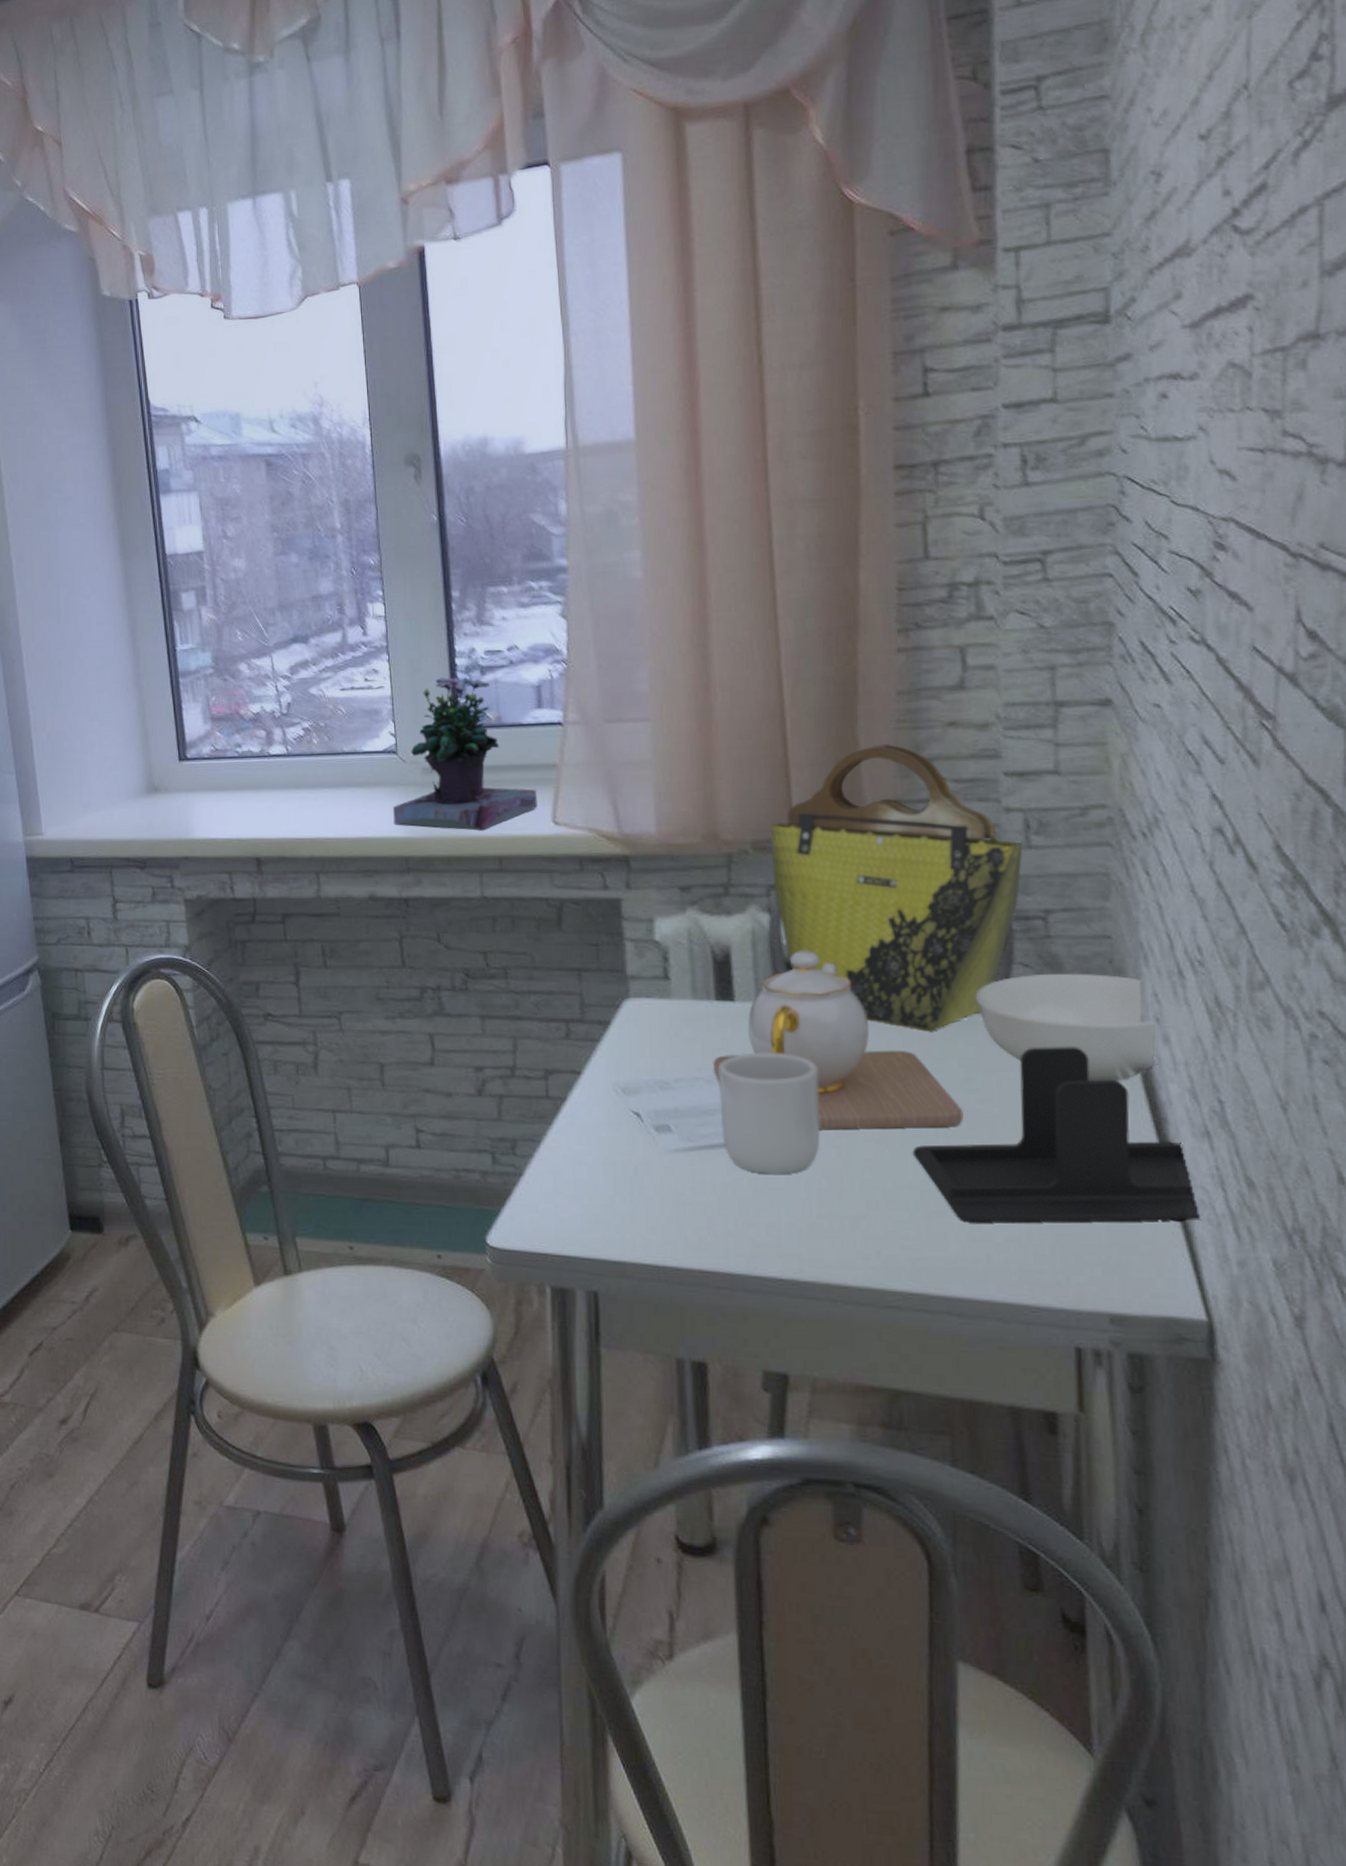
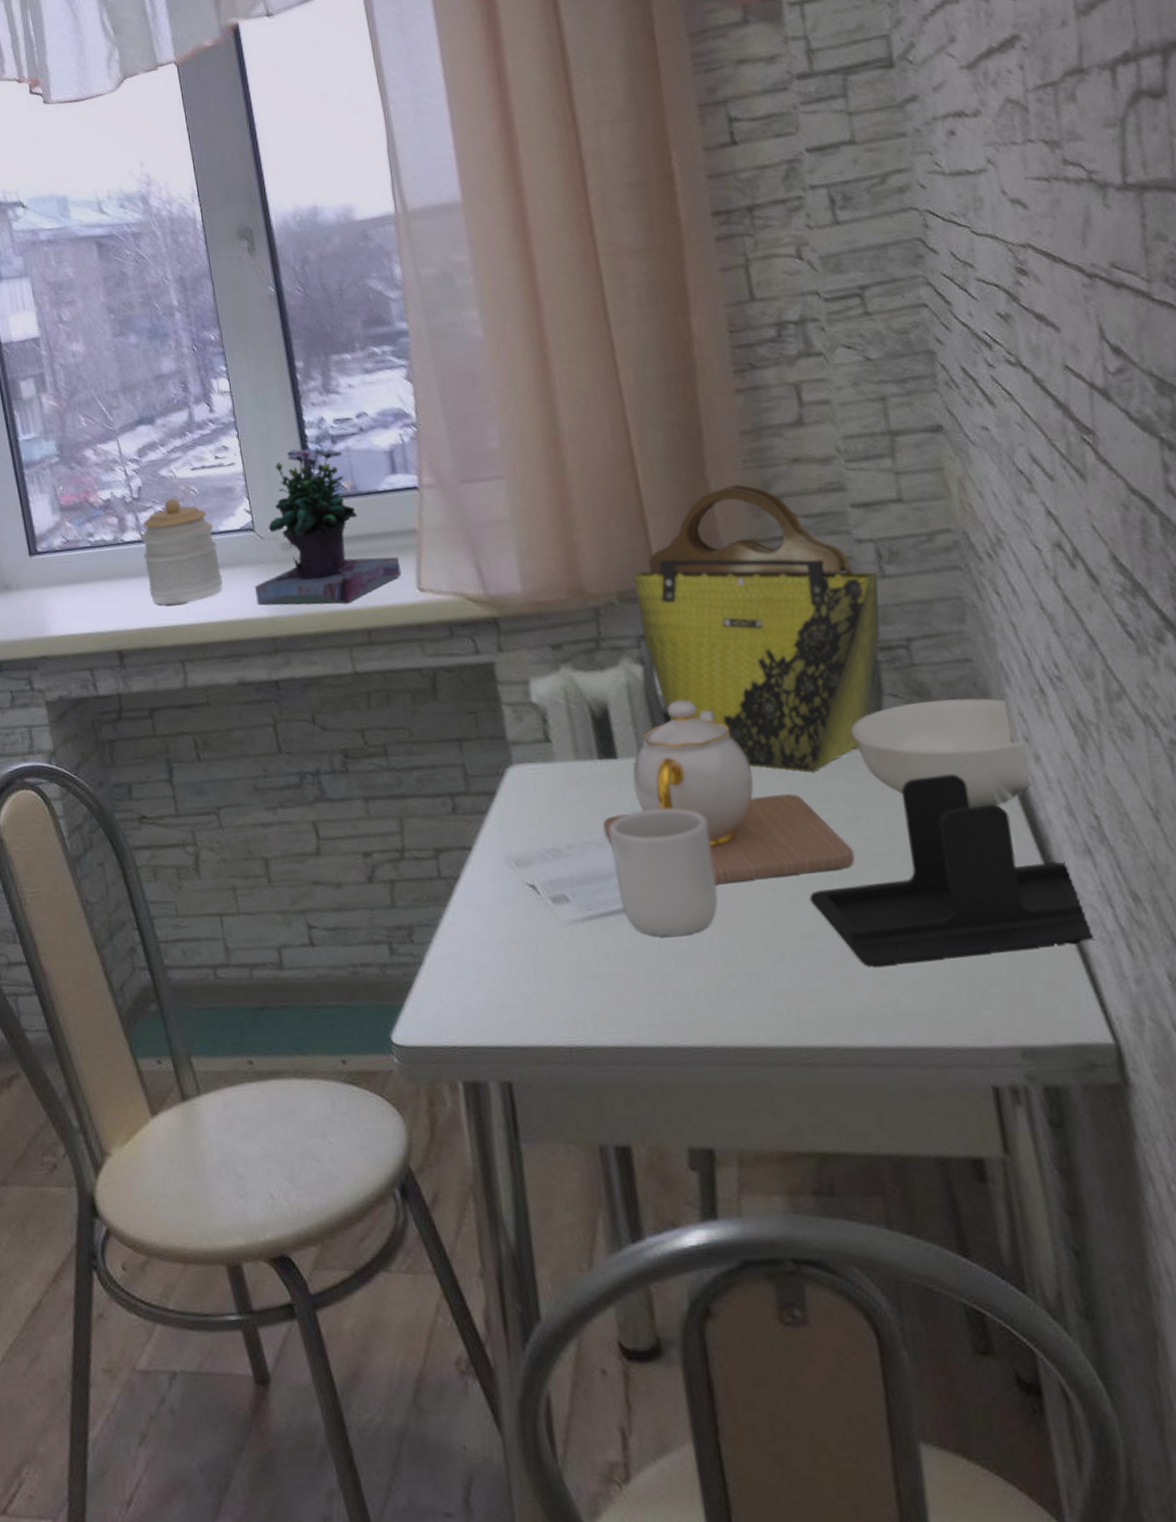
jar: none [285,716,362,818] -> present [140,498,223,605]

